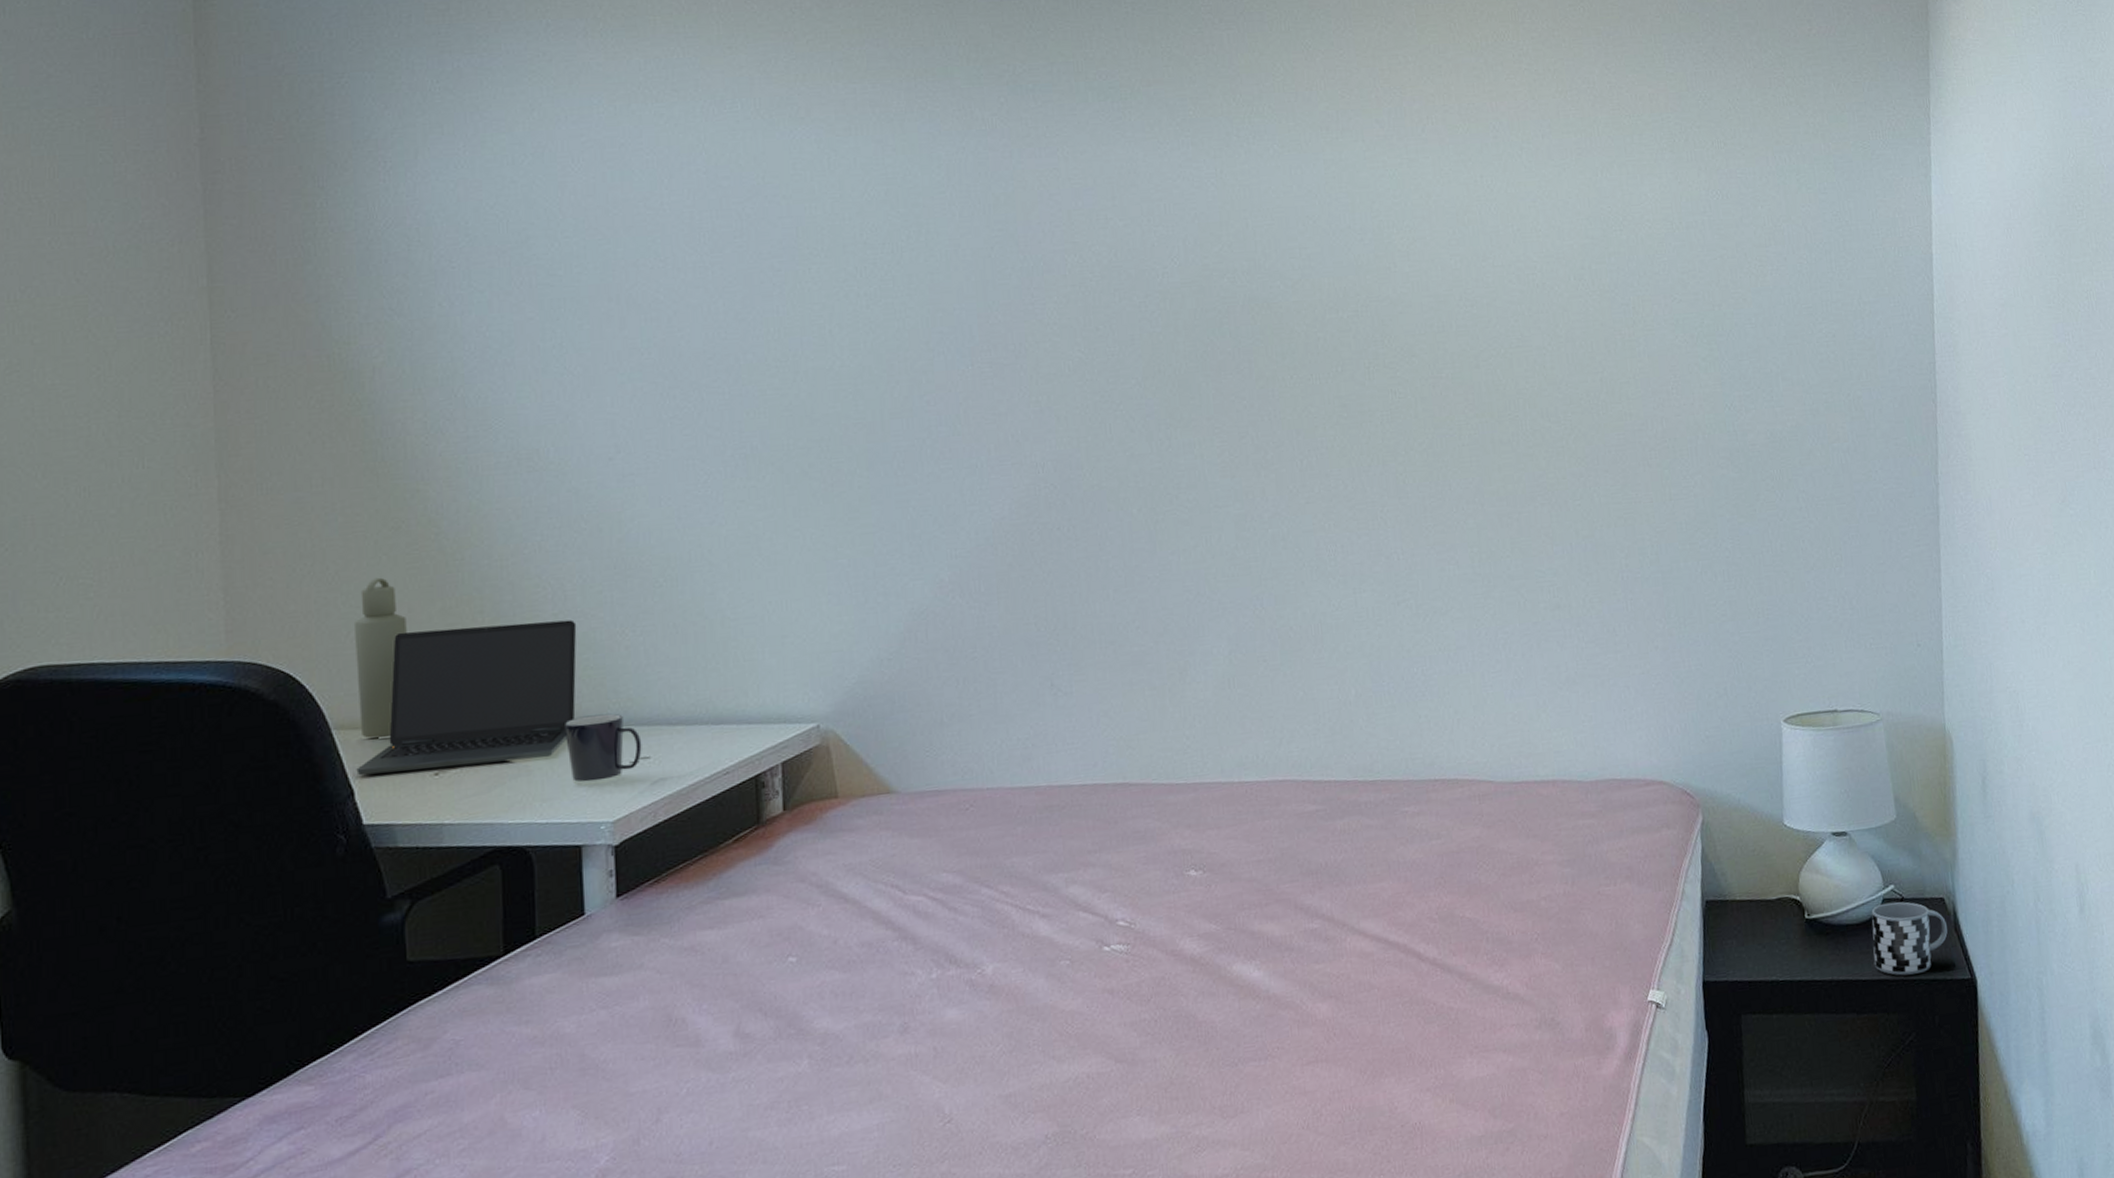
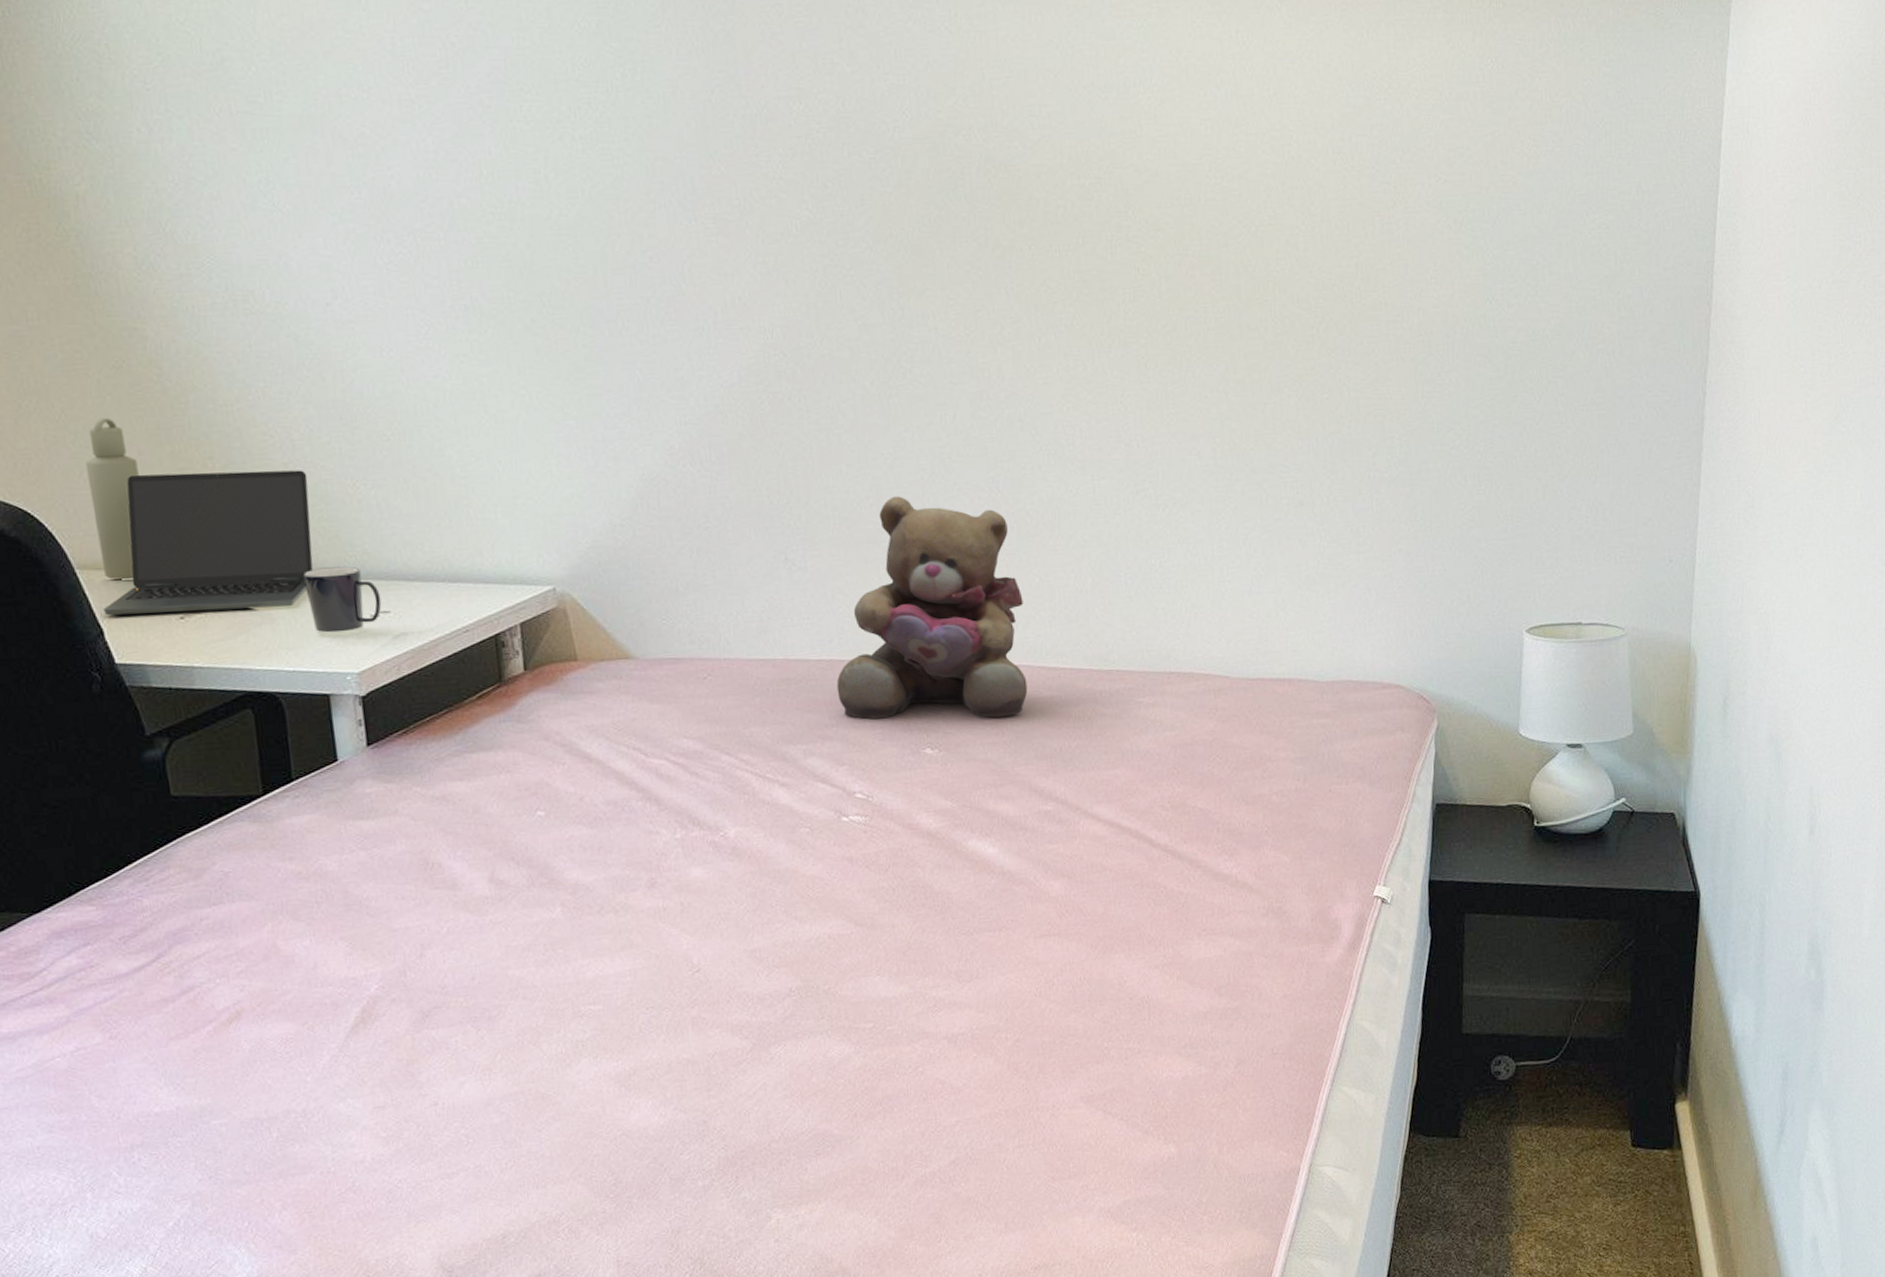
teddy bear: none [1100,617,1293,843] -> present [836,496,1028,720]
cup: present [1871,901,1948,976] -> none [1599,814,1675,886]

